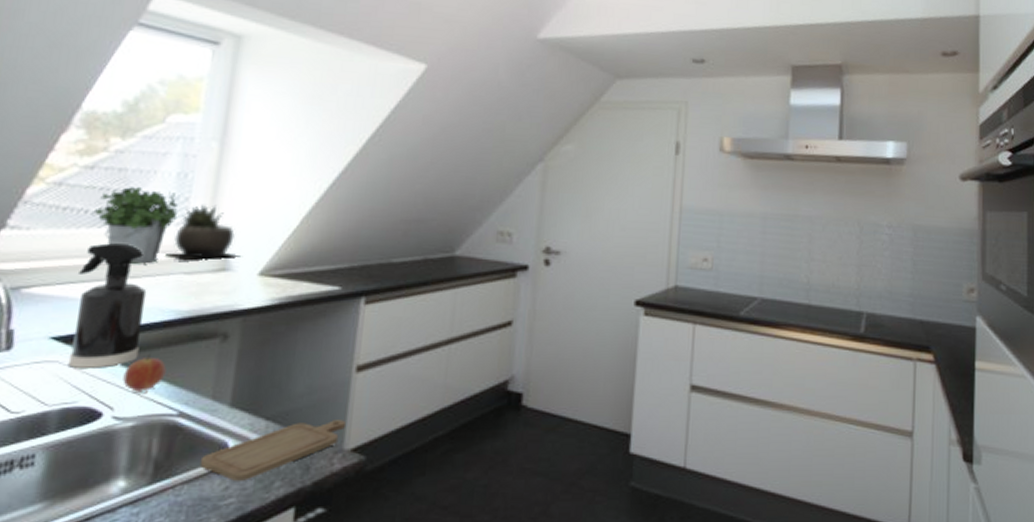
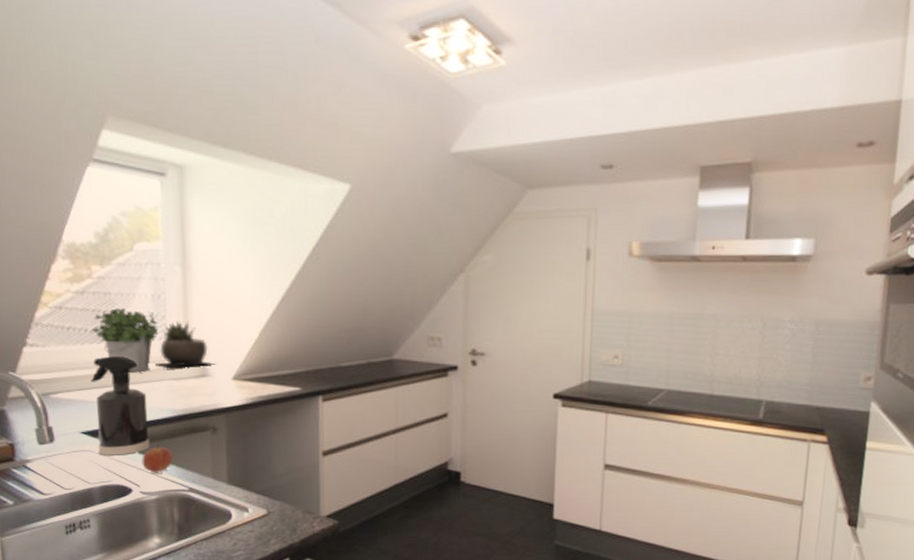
chopping board: present [199,420,346,482] -> none [212,493,319,540]

